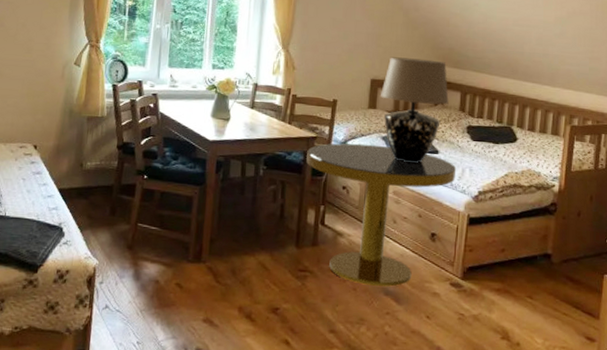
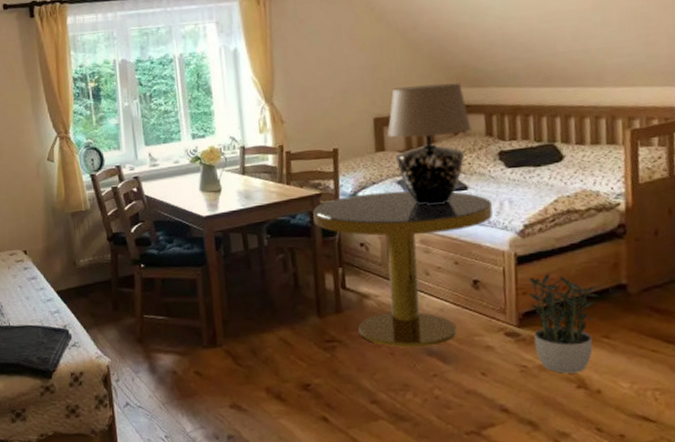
potted plant: none [468,235,533,326] -> present [520,273,602,374]

